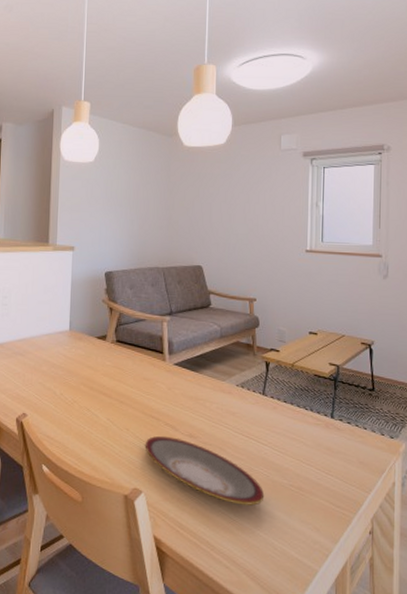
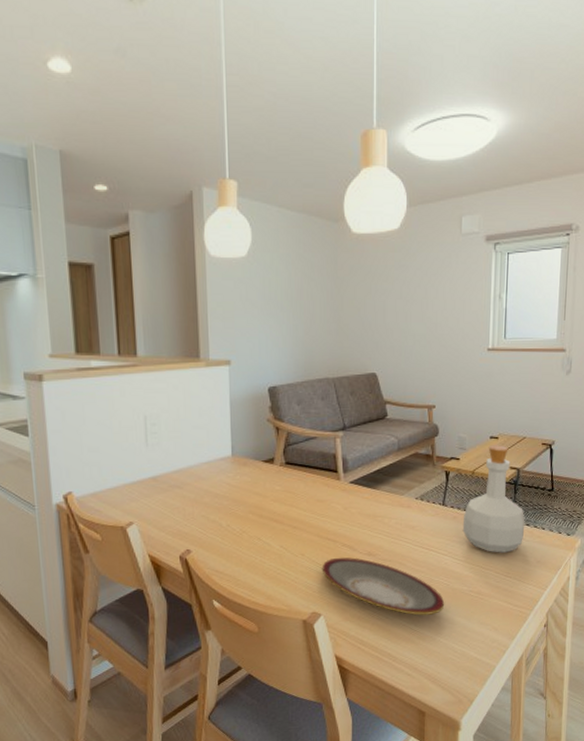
bottle: none [282,340,346,449] -> present [462,445,525,553]

